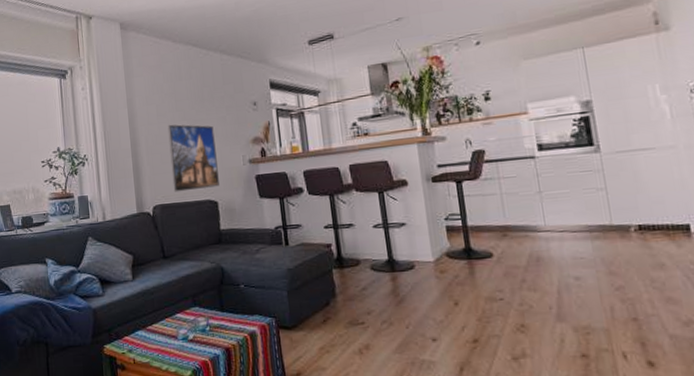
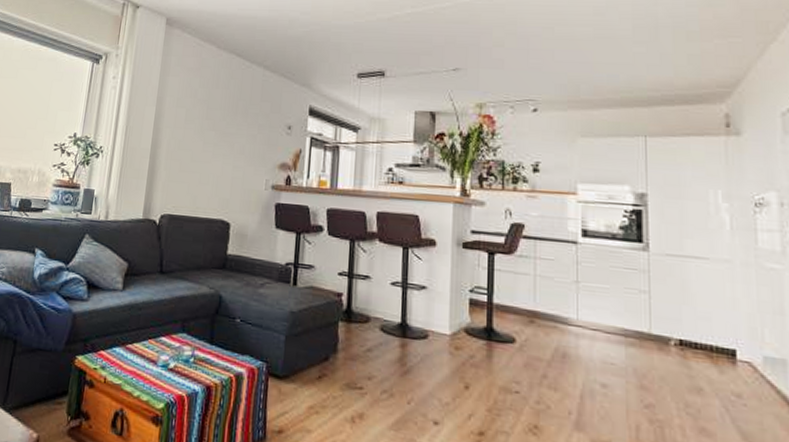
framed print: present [167,124,219,192] -> none [186,131,241,208]

